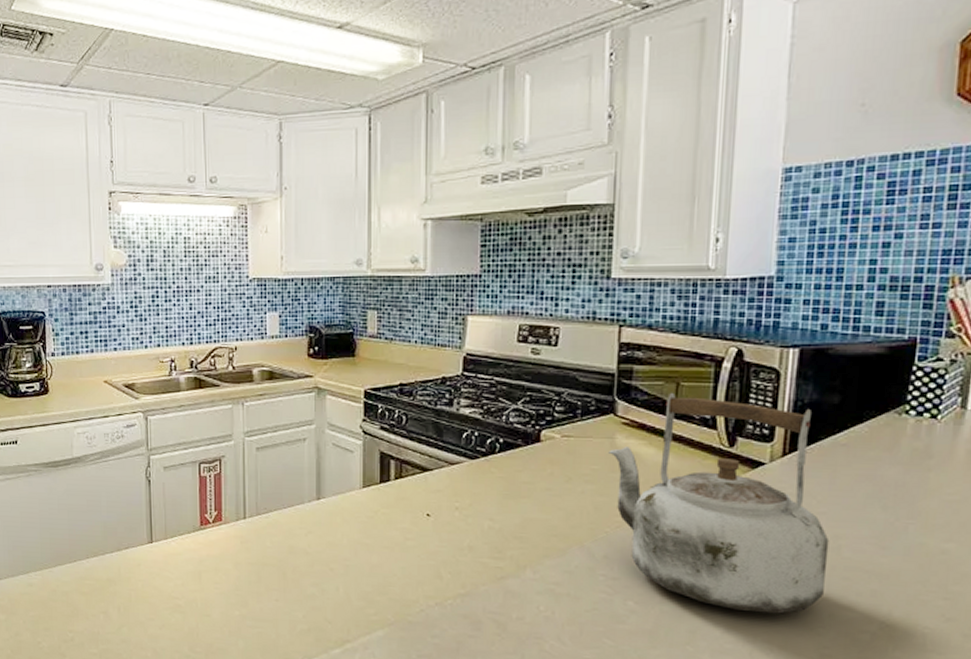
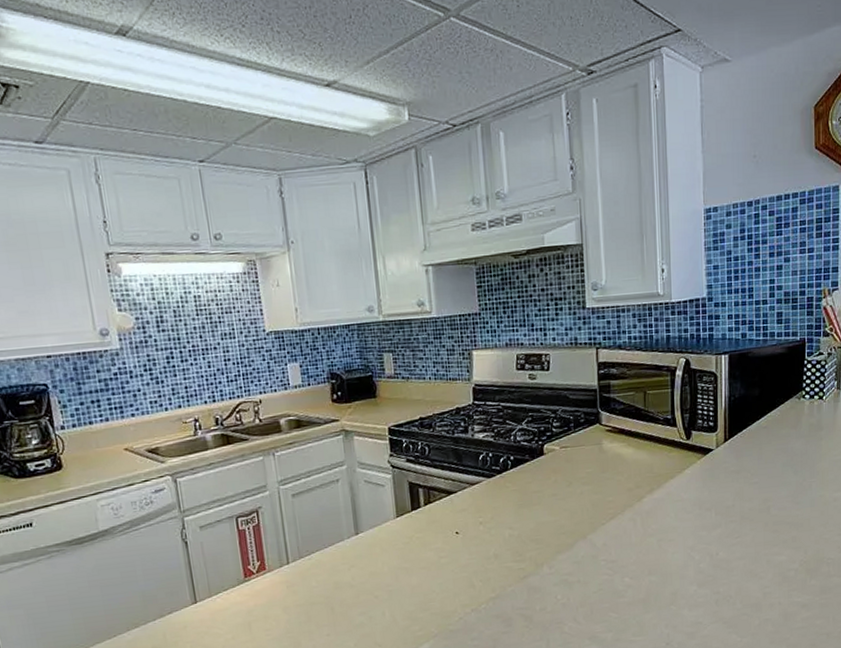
kettle: present [608,392,830,614] -> none [598,400,762,570]

